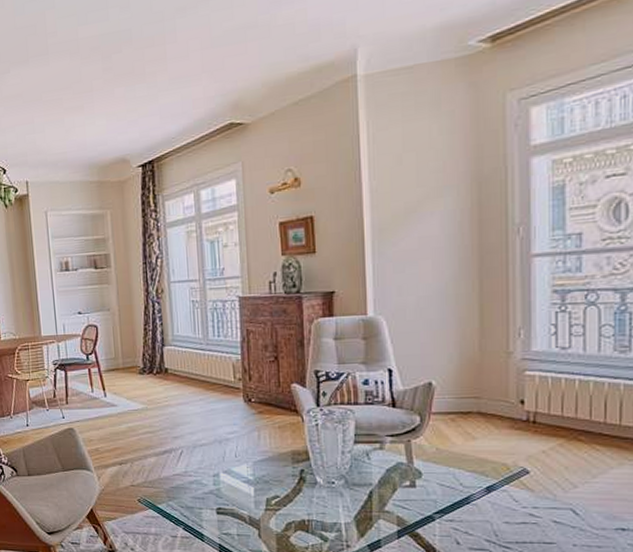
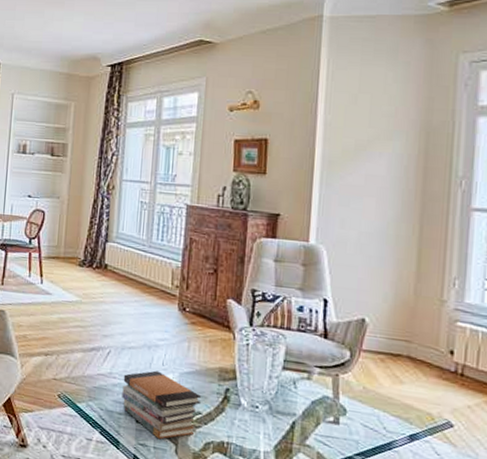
book stack: none [199,463,278,527] -> present [122,370,202,440]

